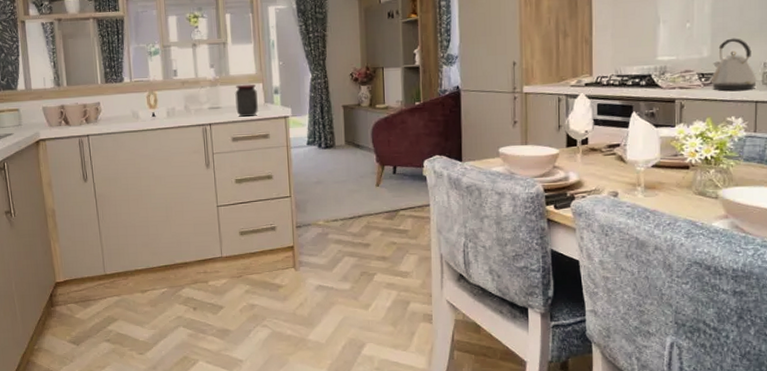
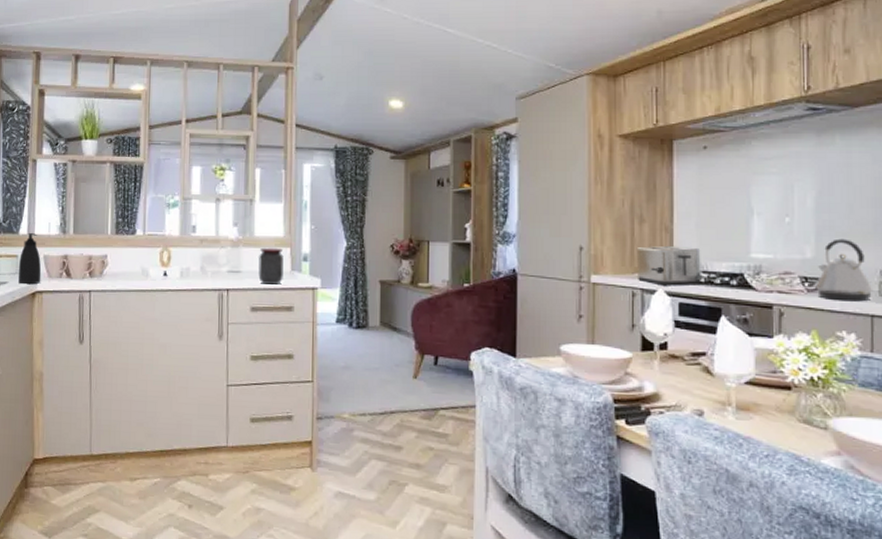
soap dispenser: none [21,88,43,135] -> present [18,233,42,285]
toaster: none [561,55,616,91] -> present [636,245,701,286]

